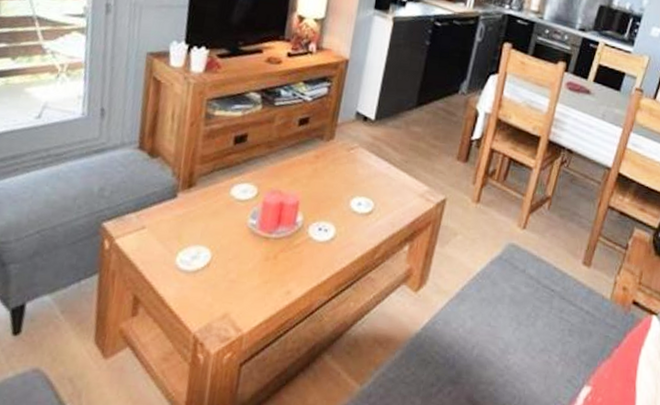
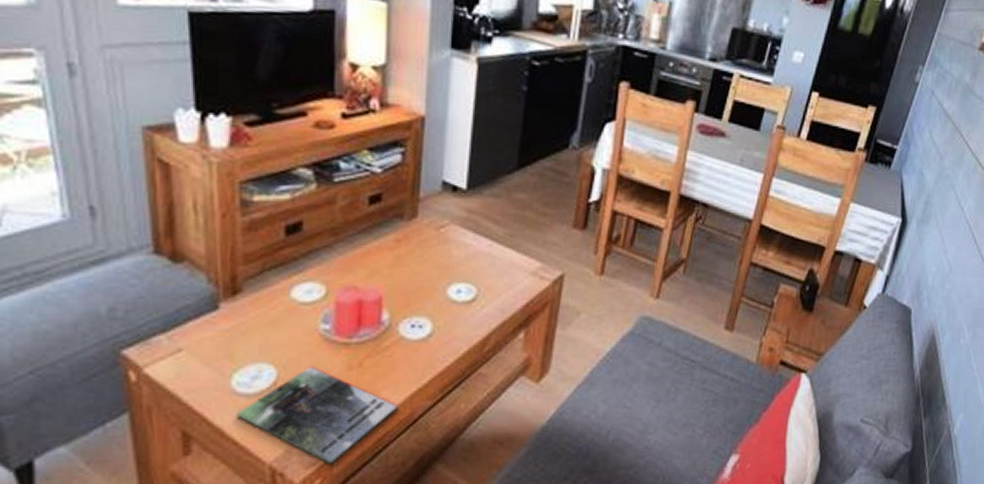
magazine: none [175,254,300,341] -> present [236,366,398,464]

